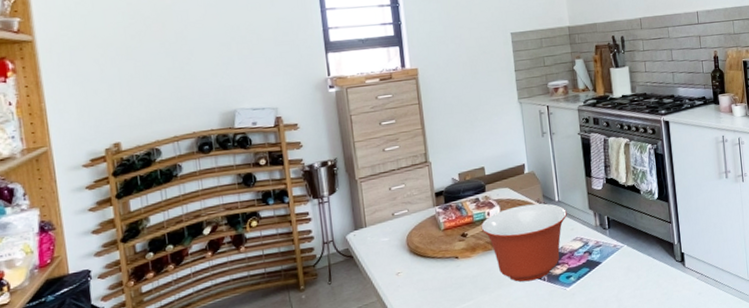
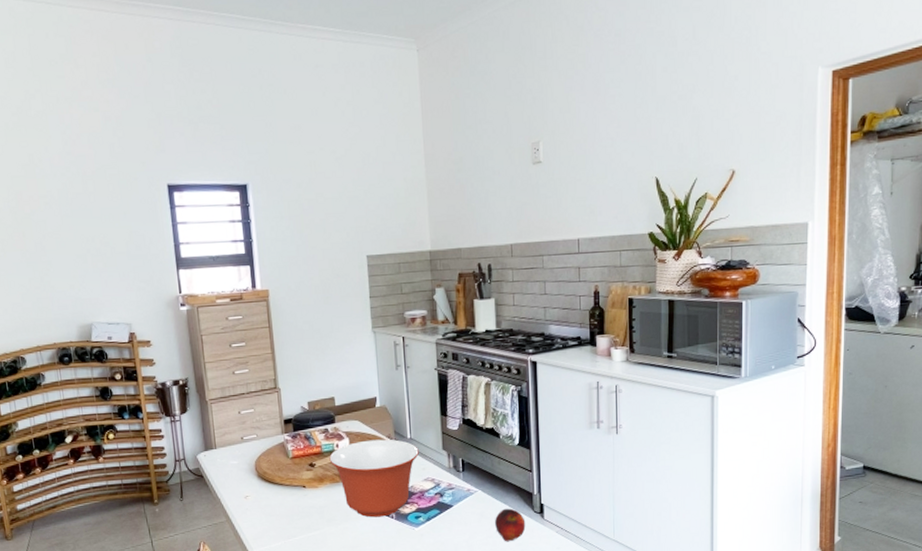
apple: none [640,259,669,293] -> present [494,508,526,542]

